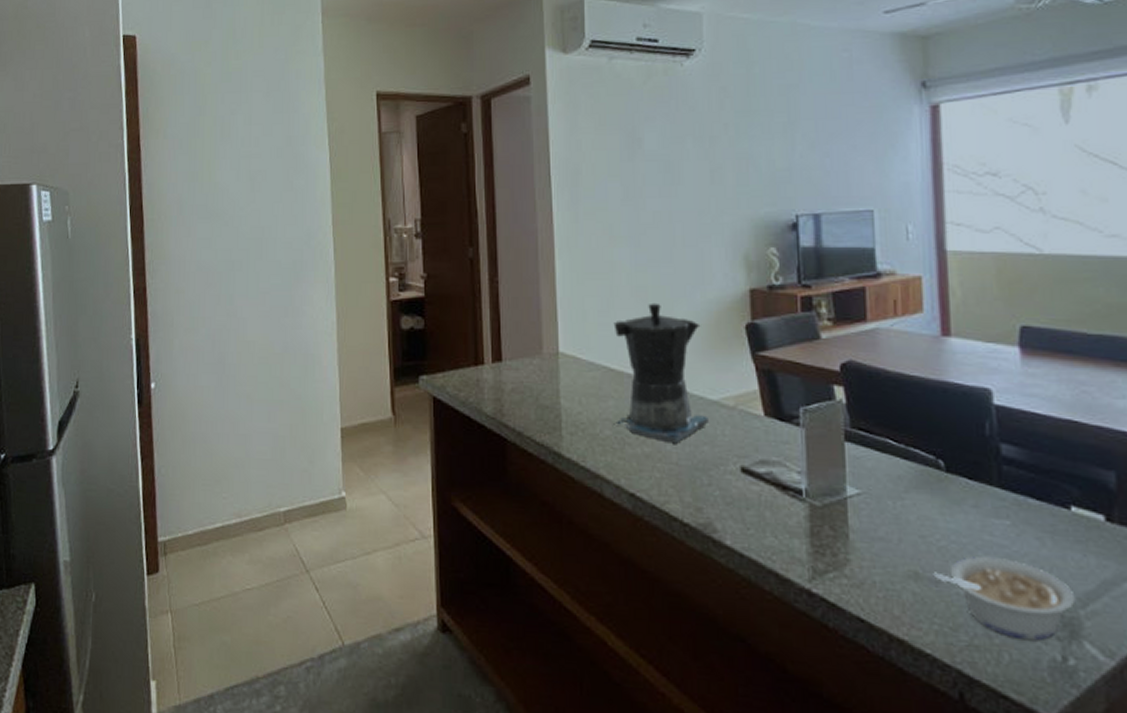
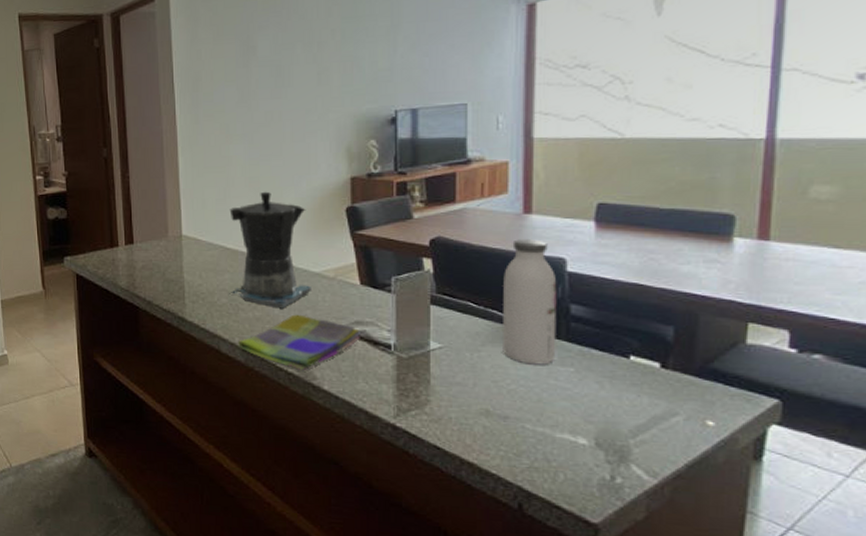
dish towel: none [624,451,766,522] -> present [238,314,360,371]
water bottle: none [923,366,989,517] -> present [501,239,557,365]
legume: present [933,556,1076,641] -> none [502,397,627,464]

